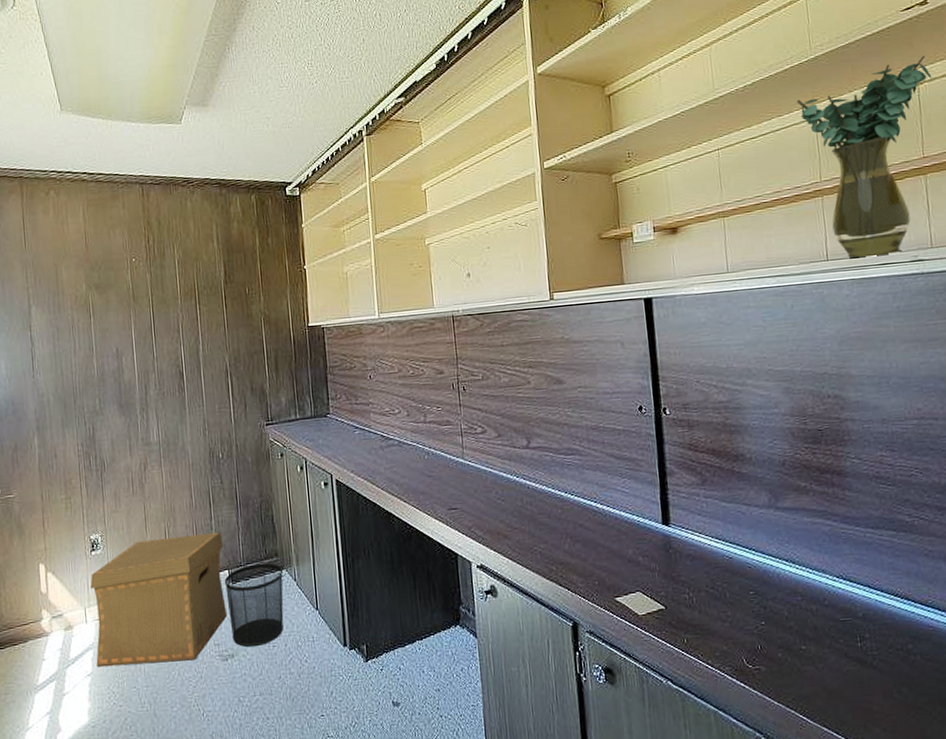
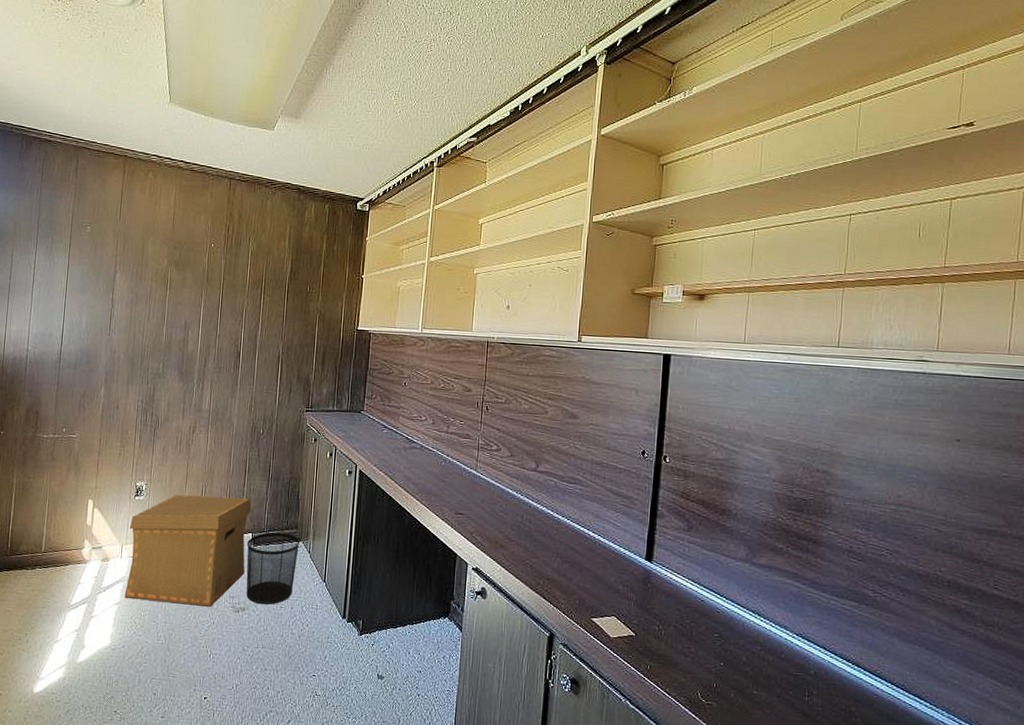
vase: present [796,56,932,259] -> none [835,173,966,351]

